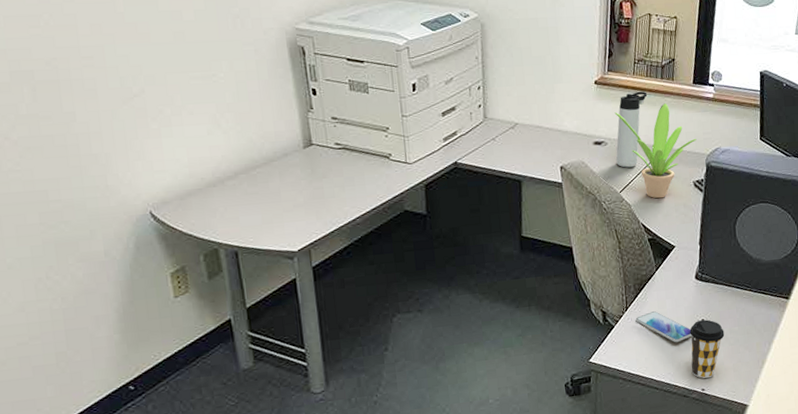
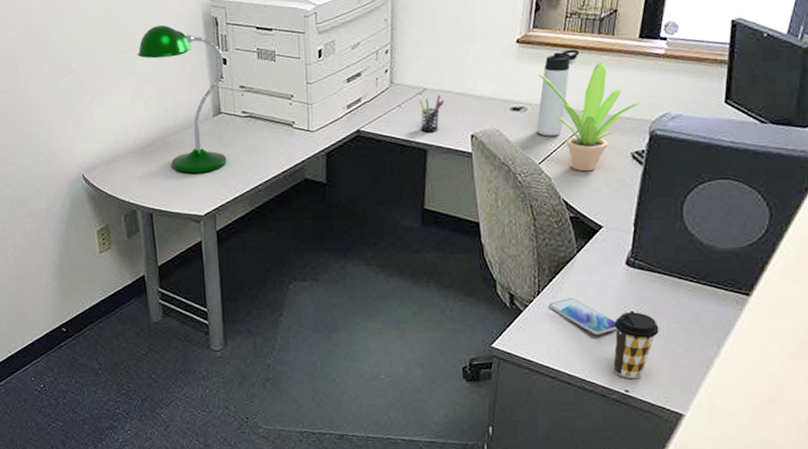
desk lamp: none [213,51,321,208] -> present [137,24,227,173]
pen holder: none [511,130,535,165] -> present [418,95,445,133]

